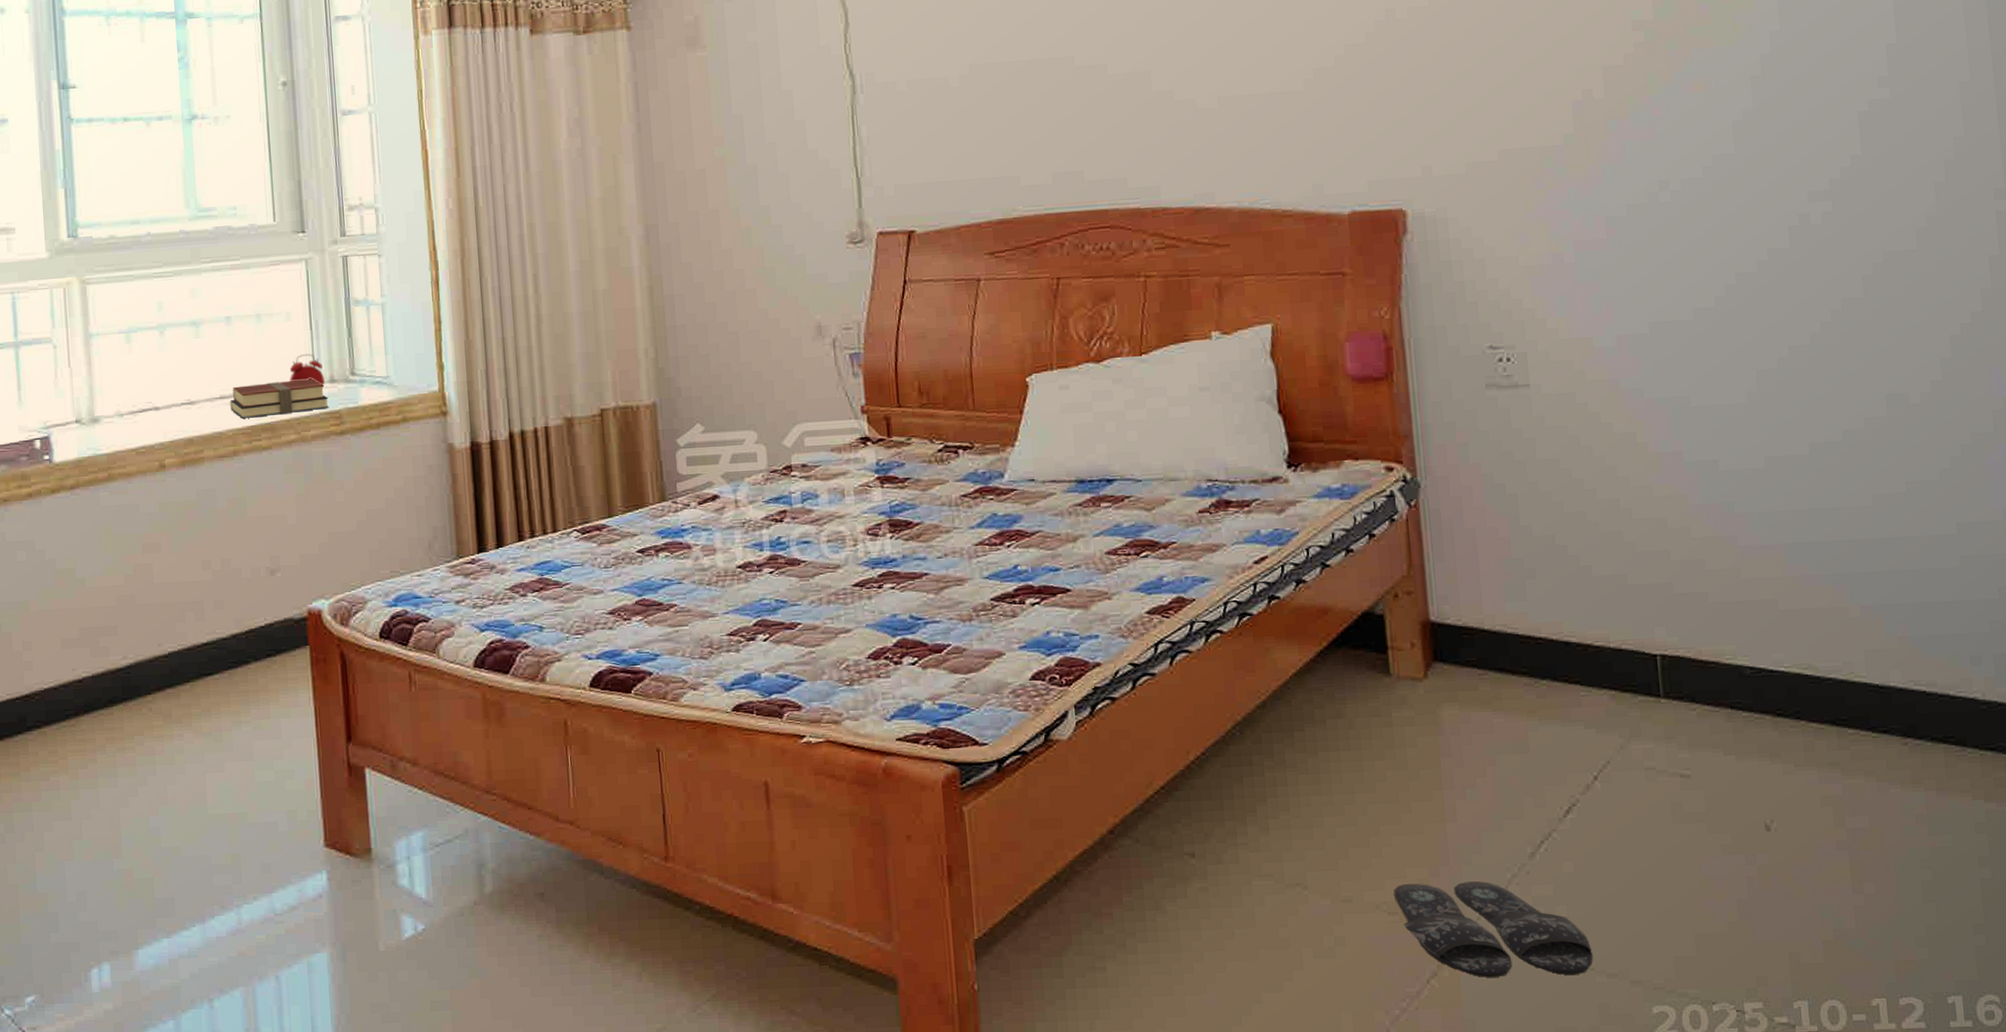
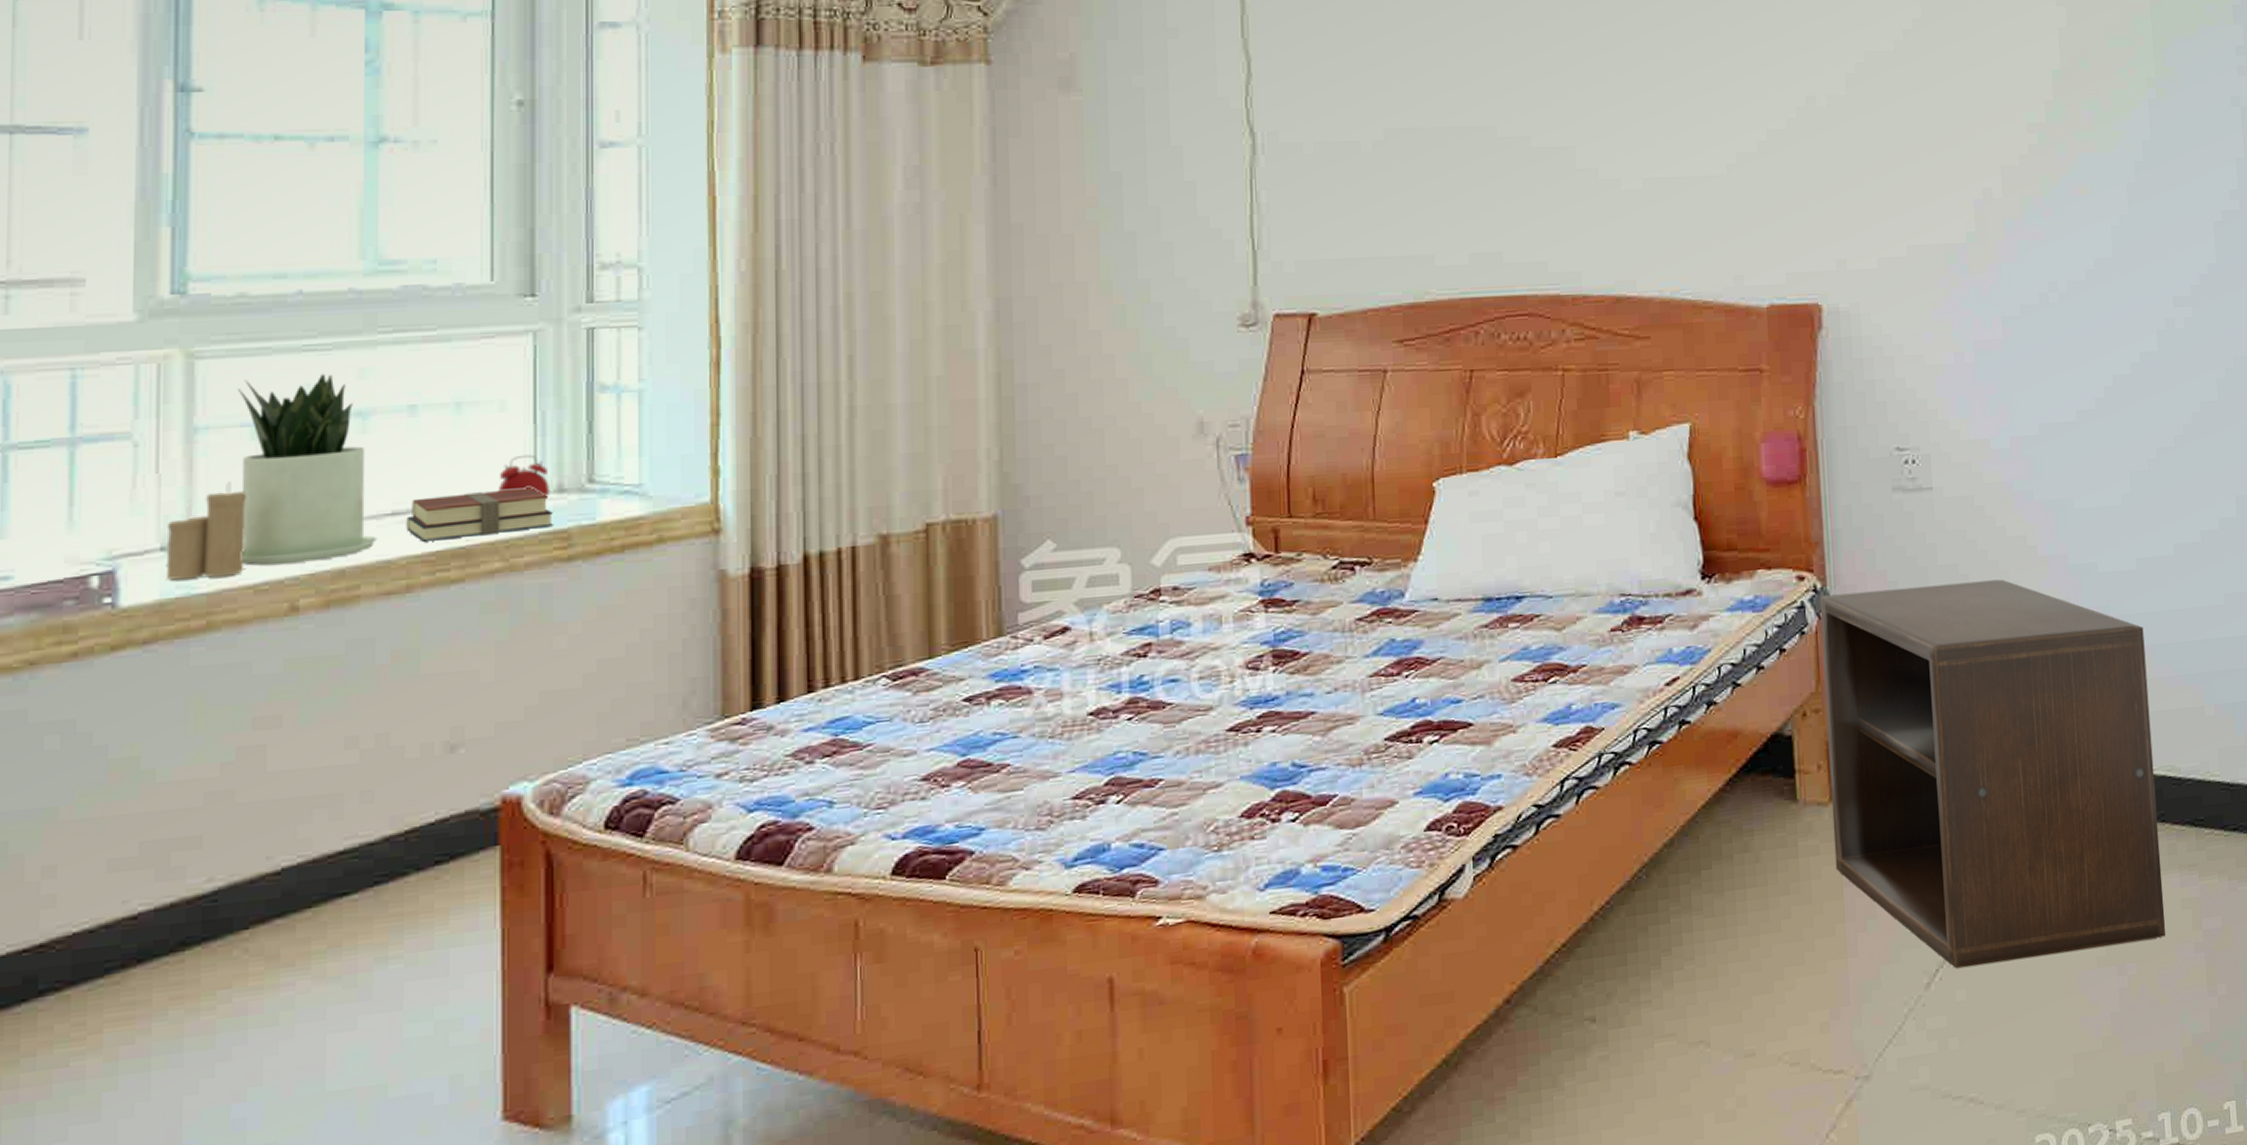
candle: none [78,372,129,444] -> present [165,479,247,581]
planter: none [115,294,212,435] -> present [238,374,378,566]
slippers: present [1394,881,1593,978] -> none [1796,1019,1982,1125]
nightstand: none [1409,474,1801,841] -> present [1819,579,2165,968]

